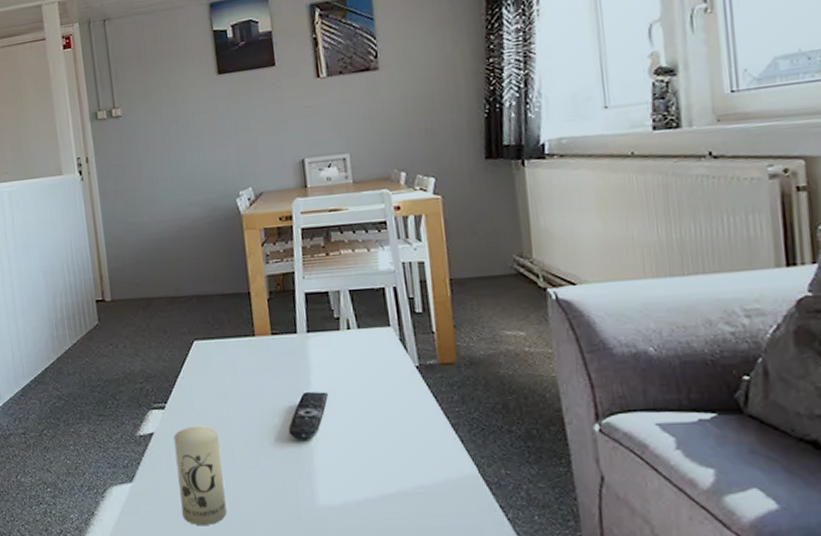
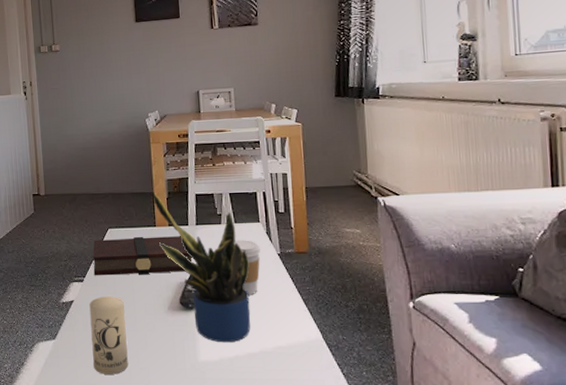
book: none [175,347,304,401] -> present [92,236,192,276]
potted plant: none [246,289,384,482] -> present [151,190,251,343]
coffee cup: none [357,349,393,421] -> present [234,240,261,296]

